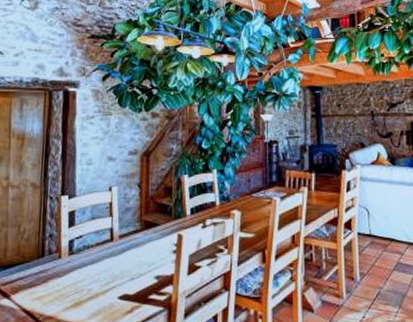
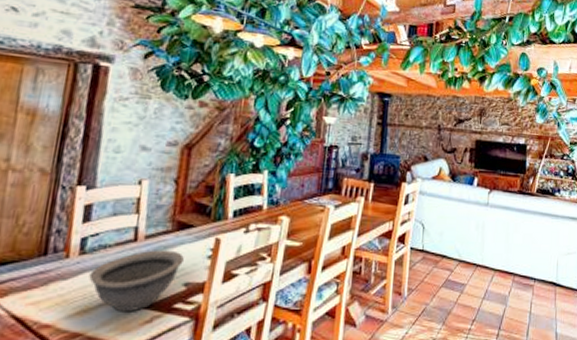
bowl: none [78,247,153,304] -> present [89,250,184,312]

